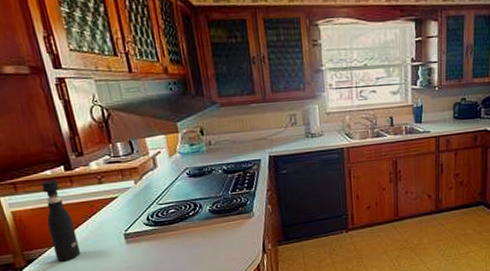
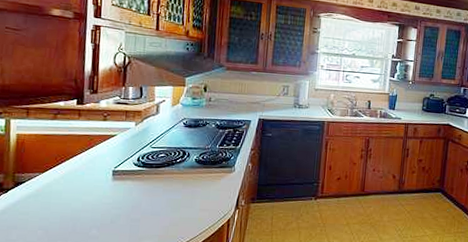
pepper grinder: present [41,179,81,262] -> none [43,110,70,189]

